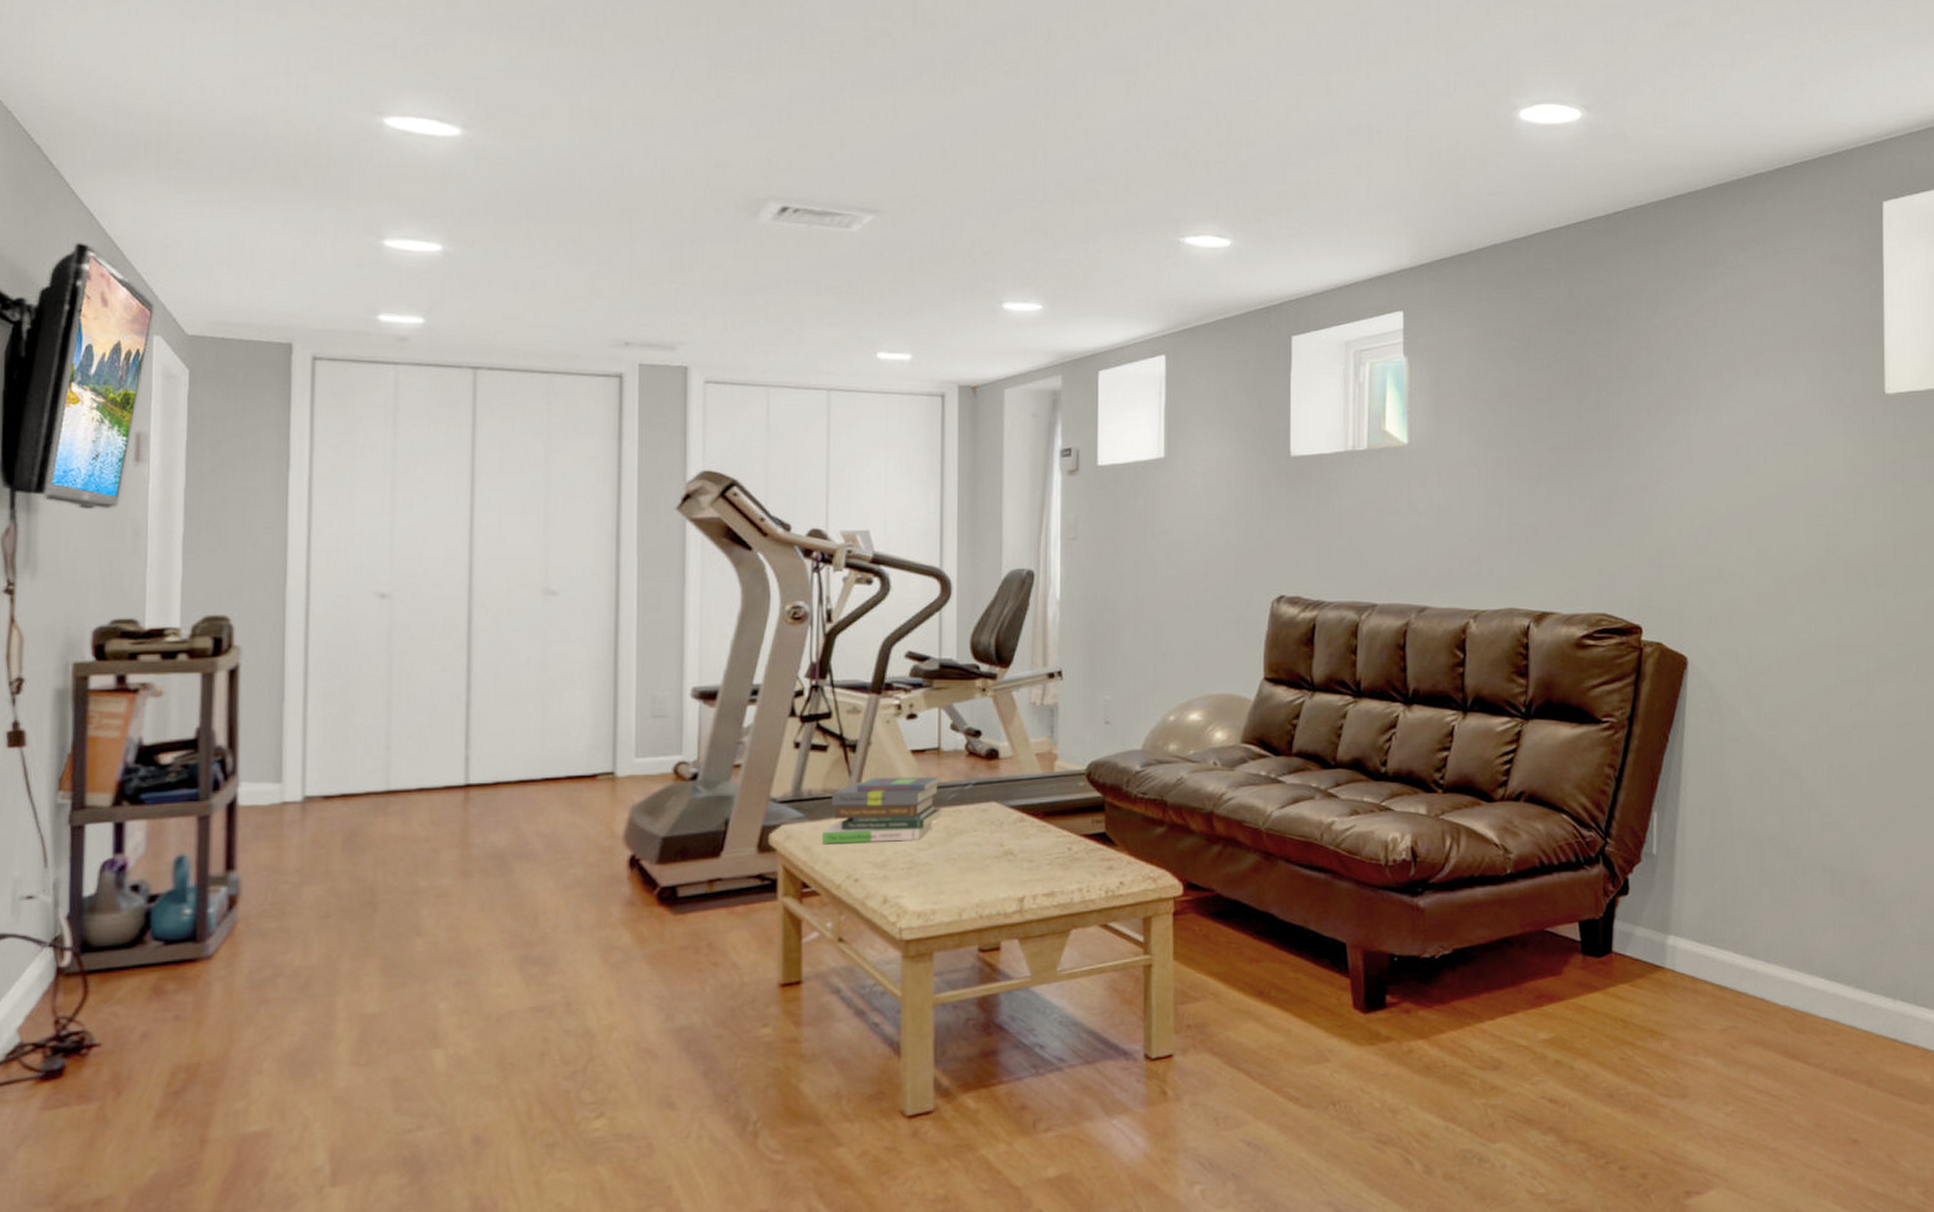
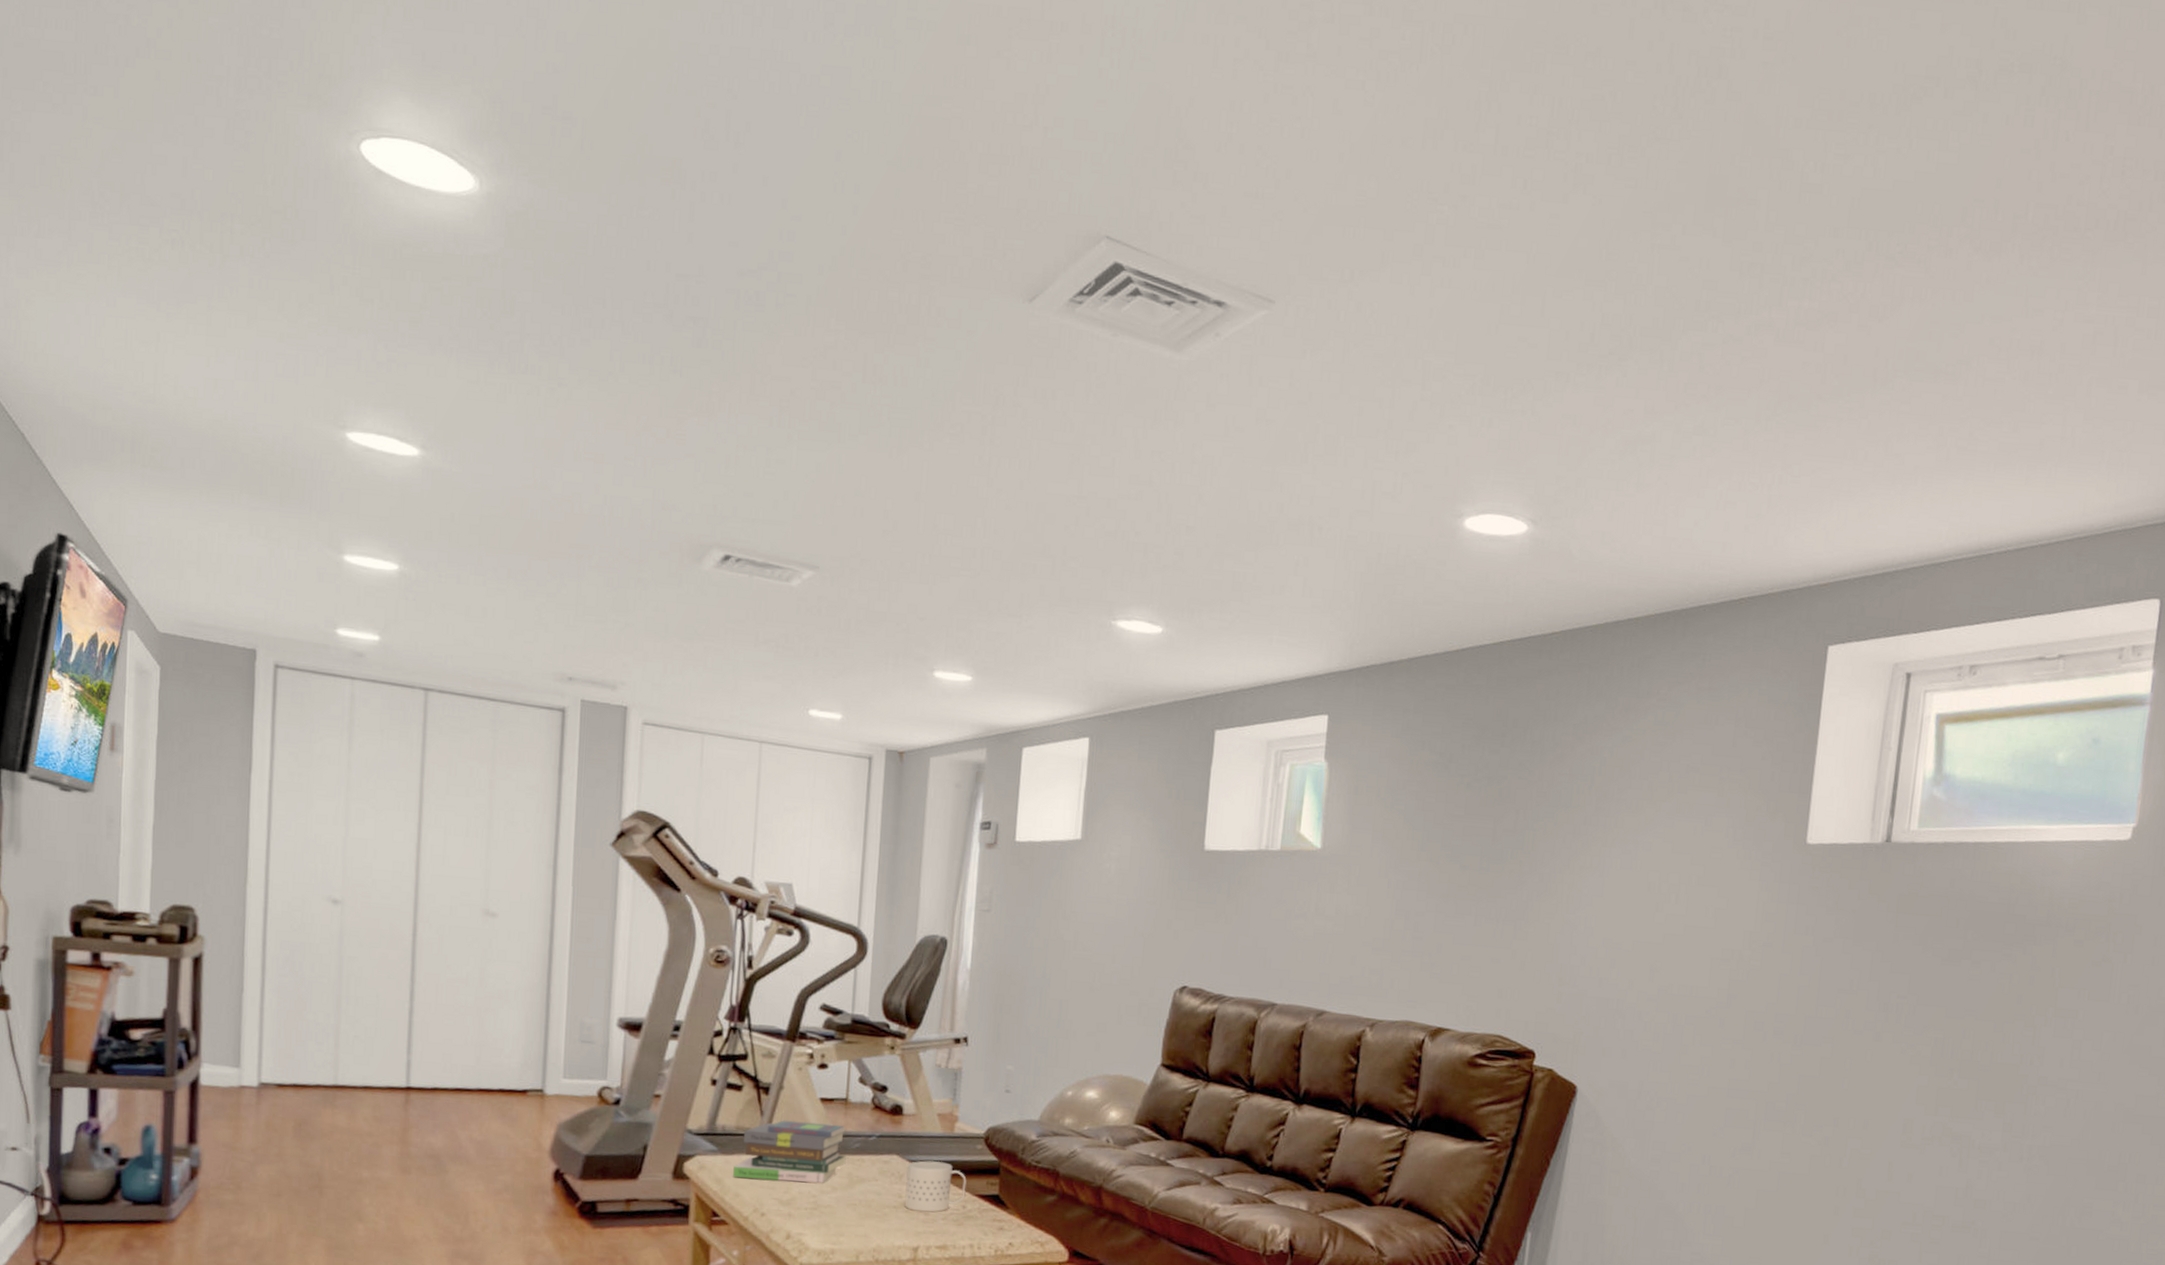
mug: none [1007,804,1071,859] -> present [904,1160,967,1213]

